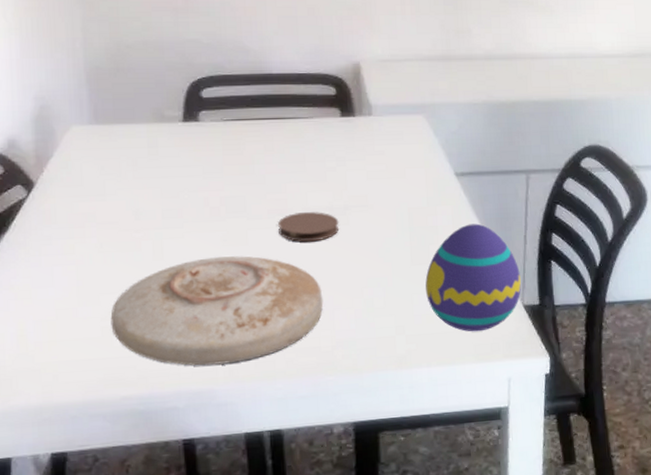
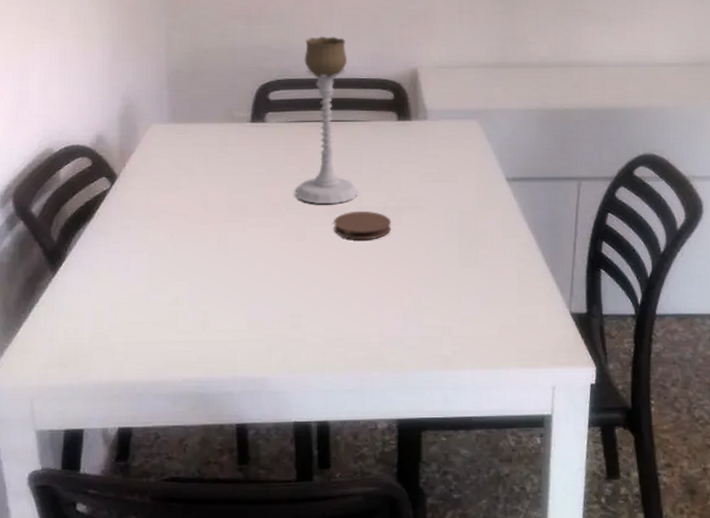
plate: present [110,256,324,366] -> none [177,251,373,354]
candle holder: none [234,28,304,207] -> present [294,35,359,205]
decorative egg: present [425,223,521,332] -> none [473,229,569,337]

